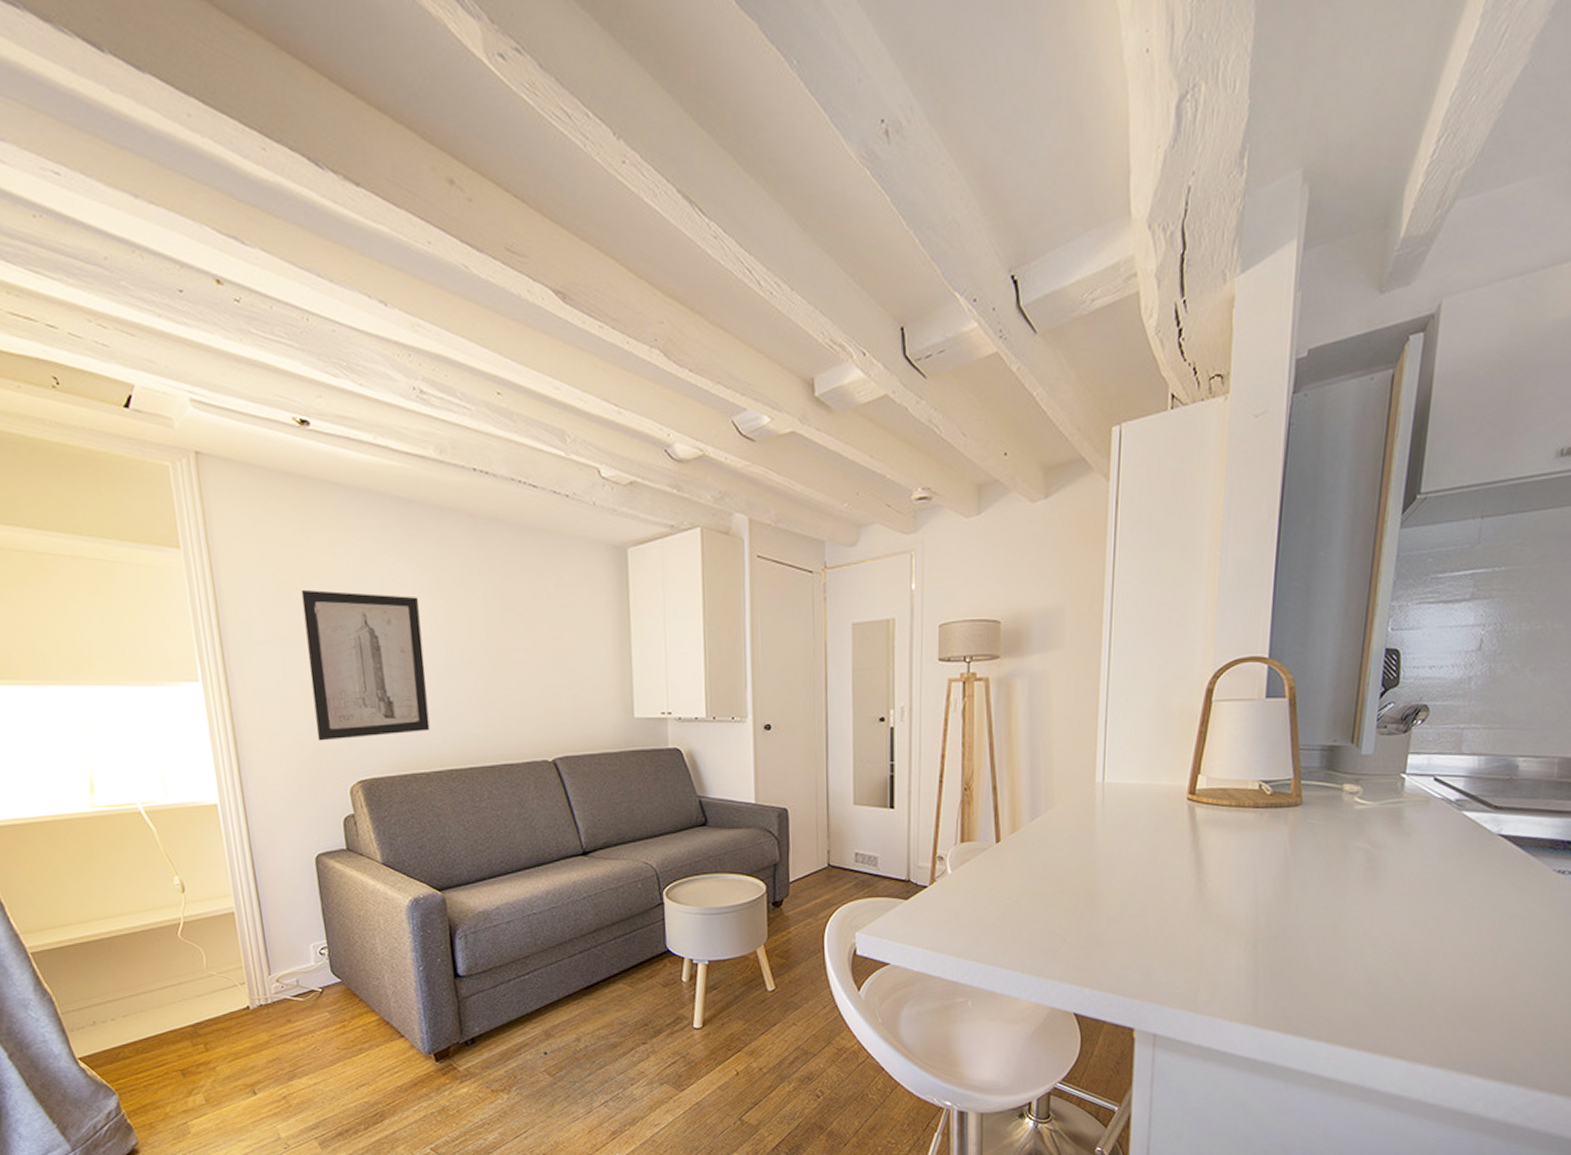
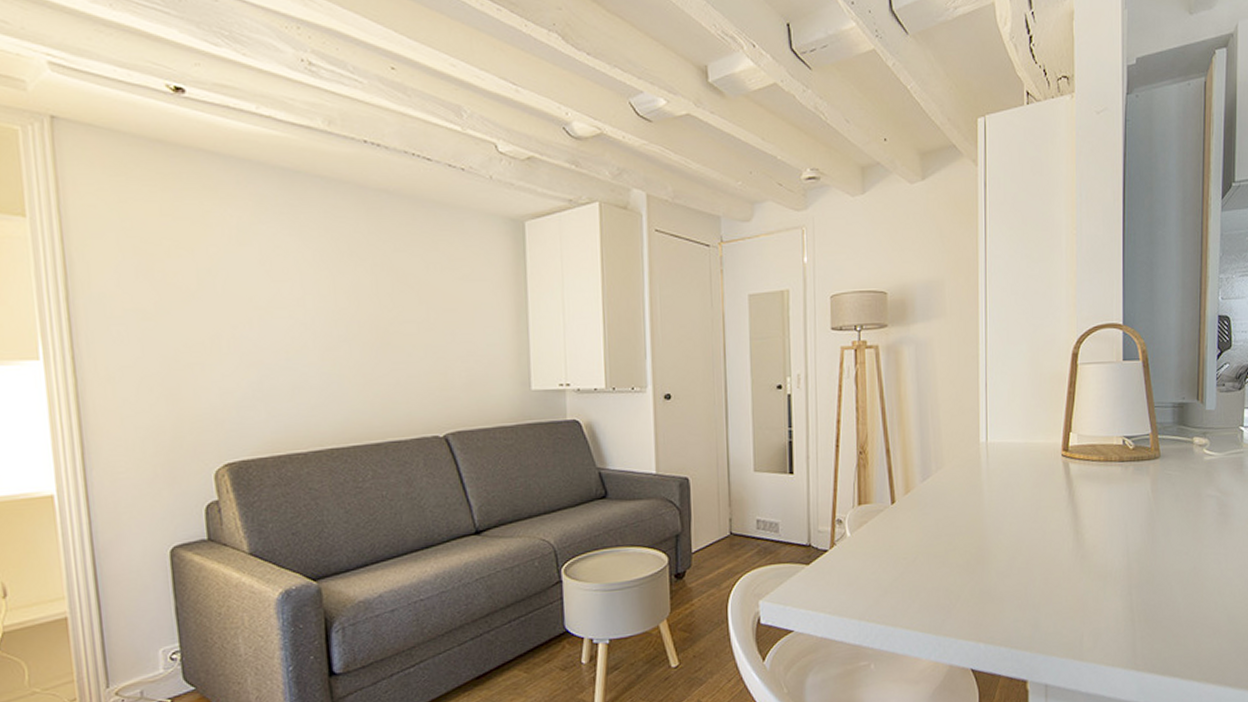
wall art: present [301,589,430,741] -> none [166,260,309,422]

